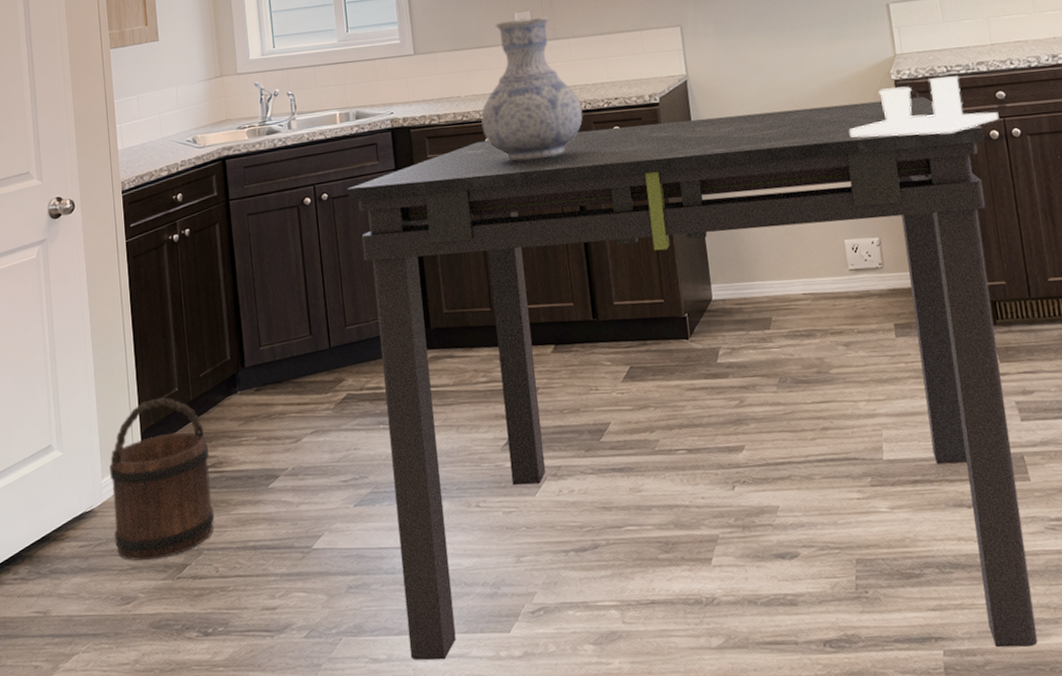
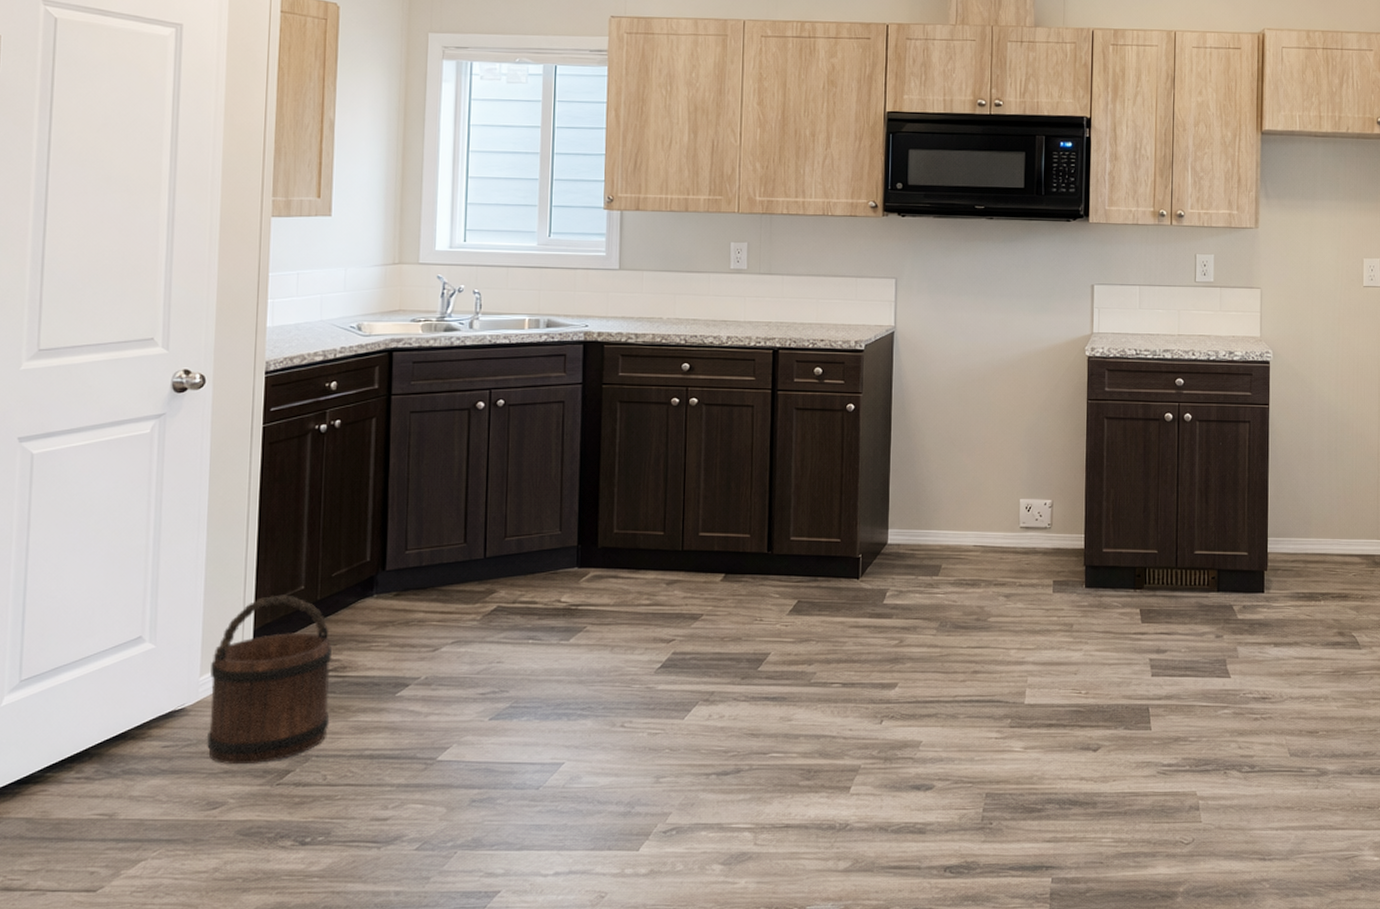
dining table: present [346,96,1038,661] -> none [525,366,1161,877]
vase: present [481,16,583,161] -> none [681,249,787,389]
salt and pepper shaker set: present [850,76,999,137] -> none [1040,359,1175,412]

